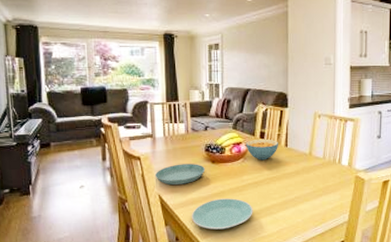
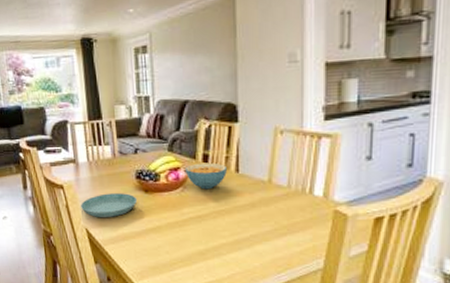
plate: present [191,198,253,230] -> none [123,234,197,271]

